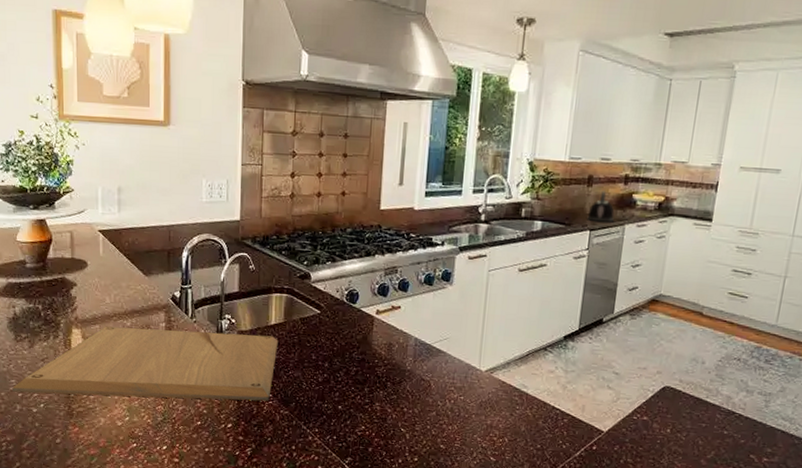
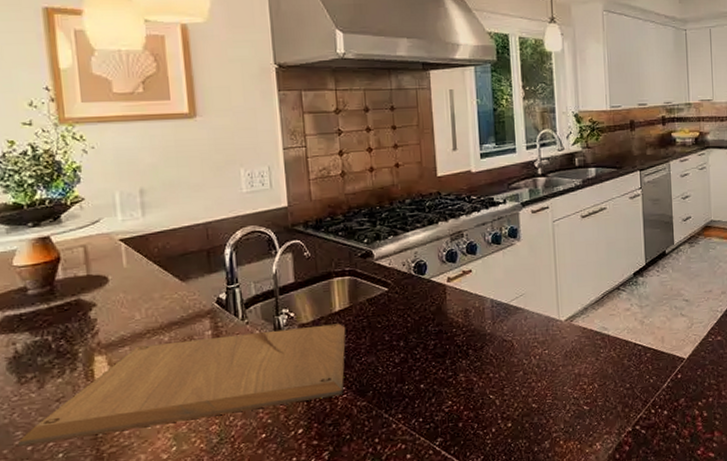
kettle: present [587,191,615,224] -> none [635,133,659,163]

